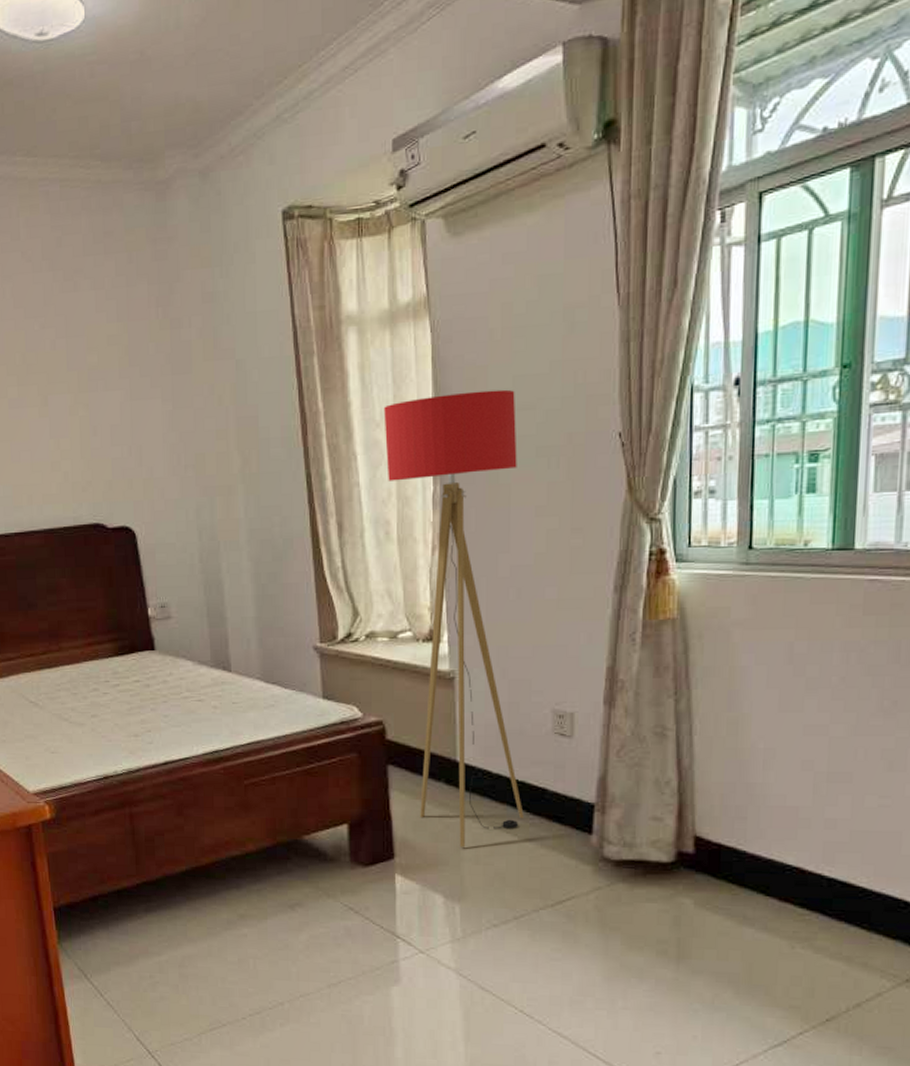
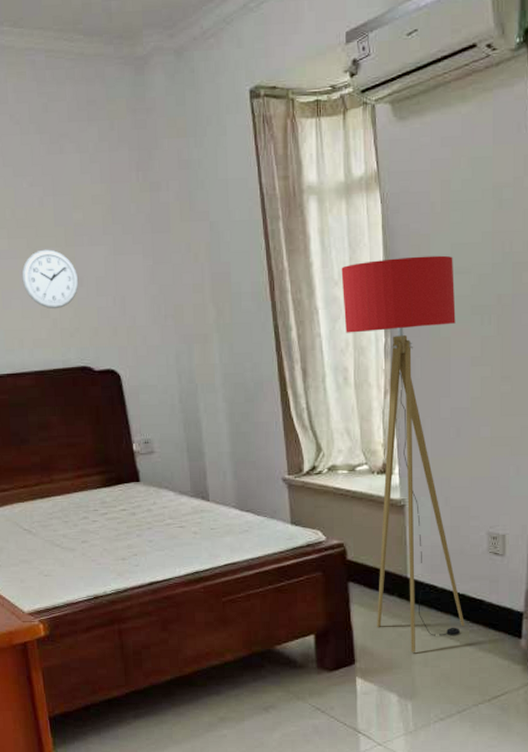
wall clock: none [31,396,92,462] -> present [21,249,79,309]

